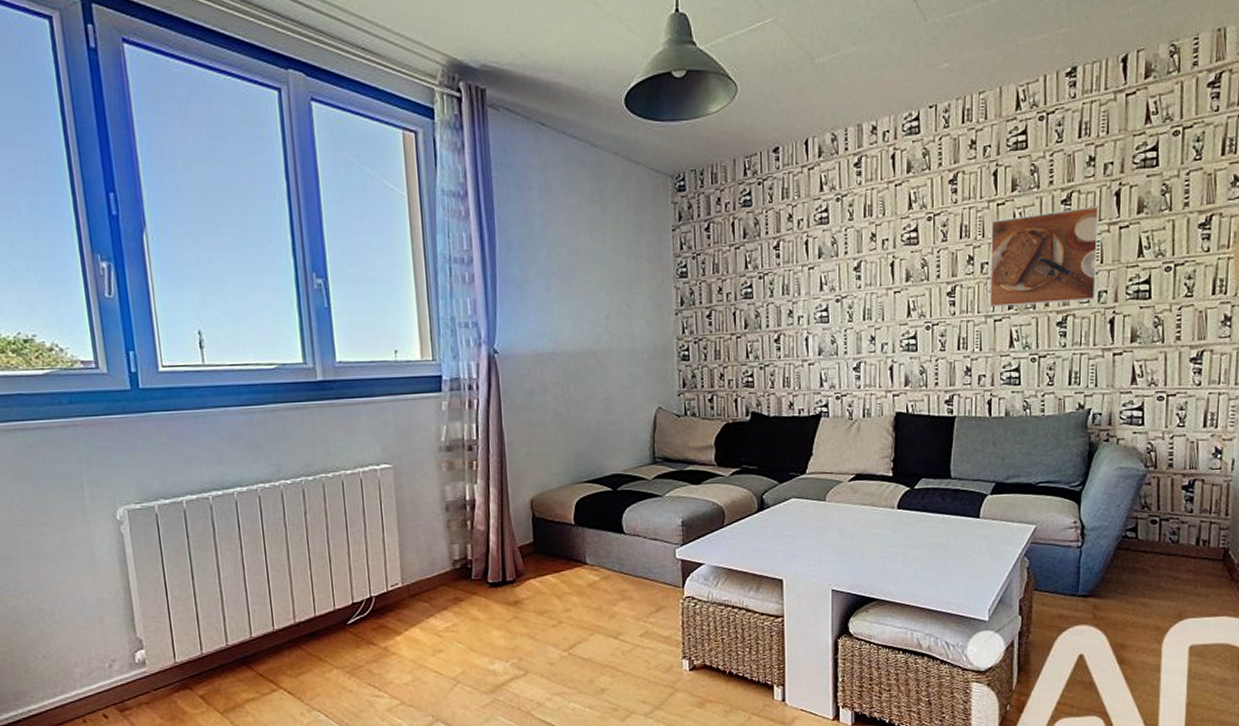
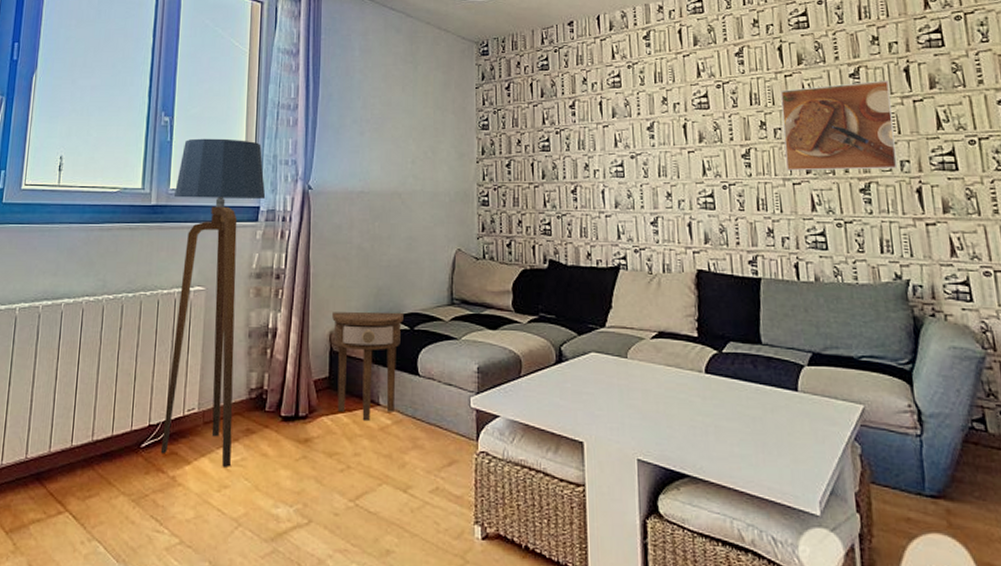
floor lamp: none [342,301,447,635] -> present [160,138,266,469]
side table: none [532,474,606,579] -> present [332,311,403,420]

